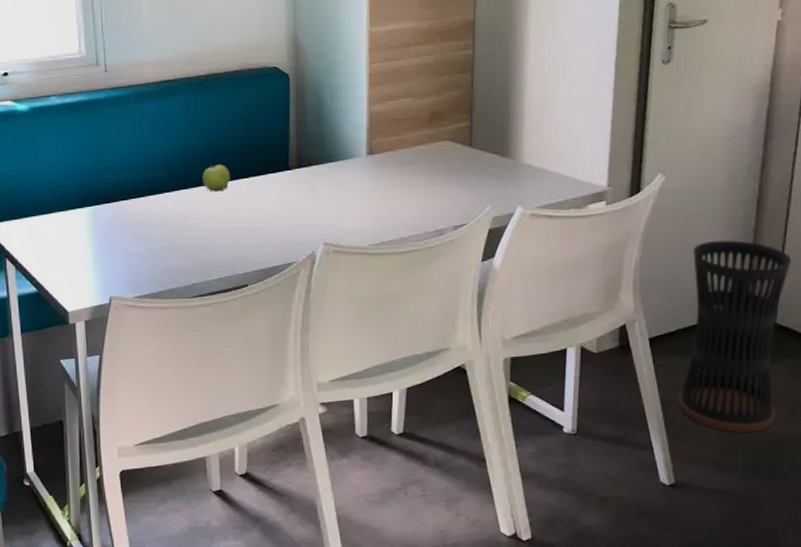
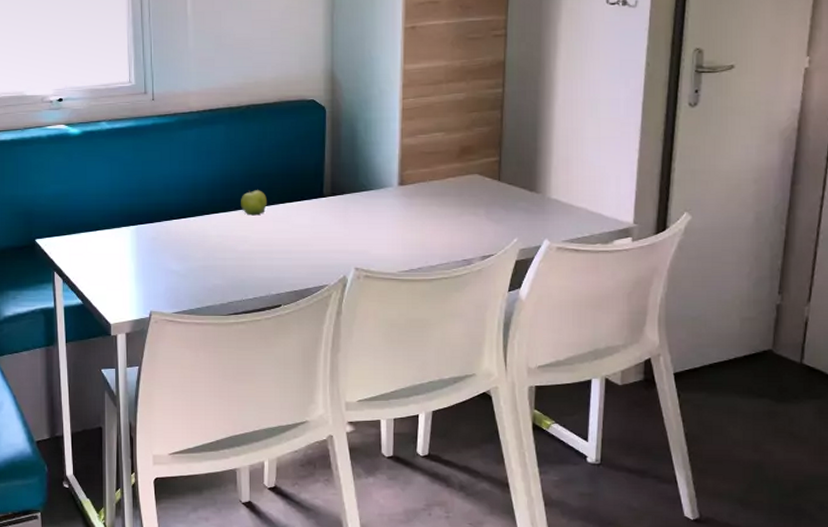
umbrella stand: present [678,240,792,433] -> none [702,279,819,472]

